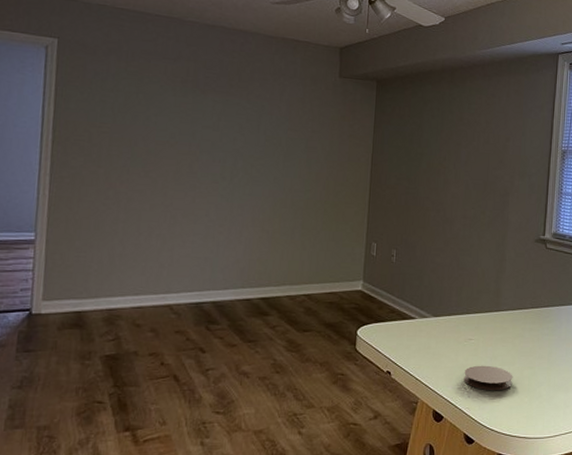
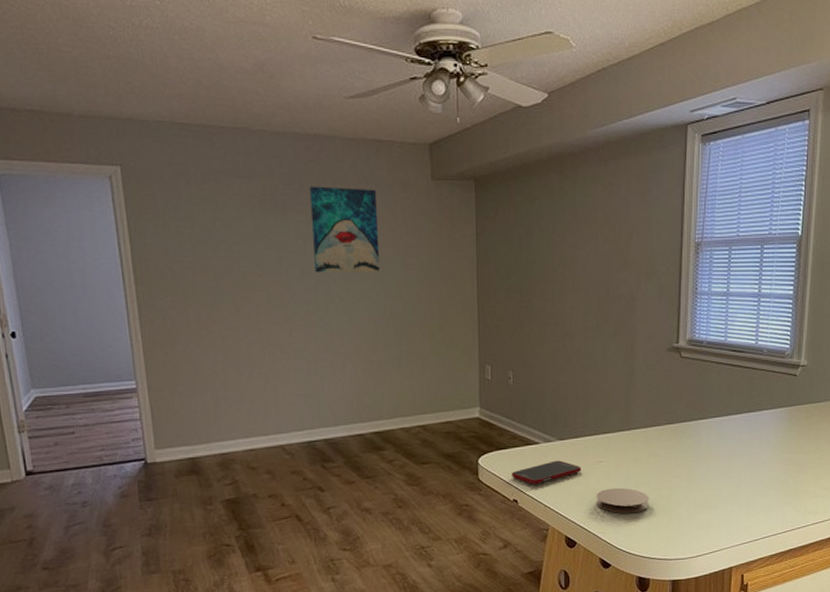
wall art: none [225,72,289,152] -> present [309,186,380,273]
cell phone: none [387,336,453,358] -> present [512,460,581,485]

